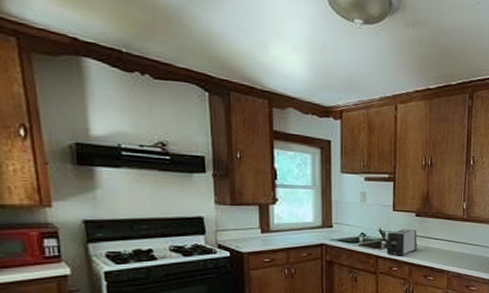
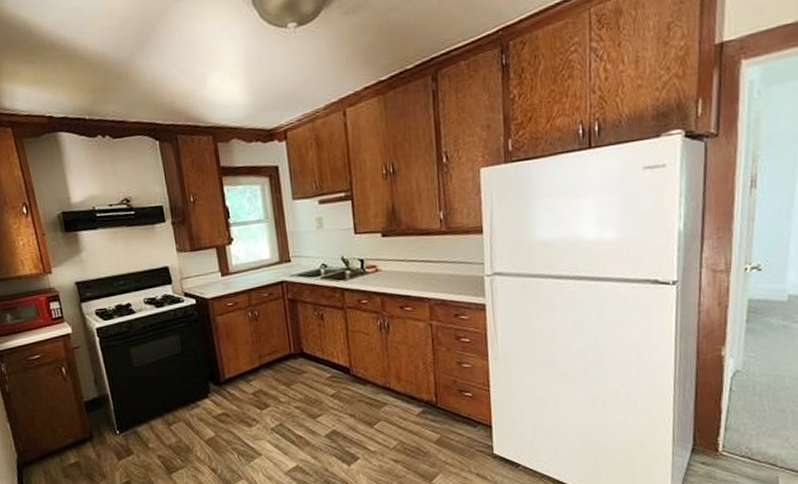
toaster: present [386,229,417,257] -> none [351,253,388,288]

